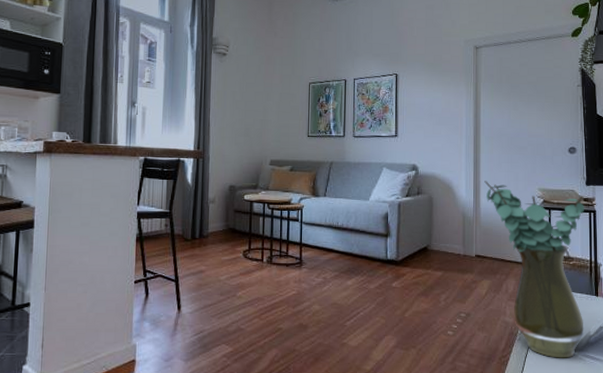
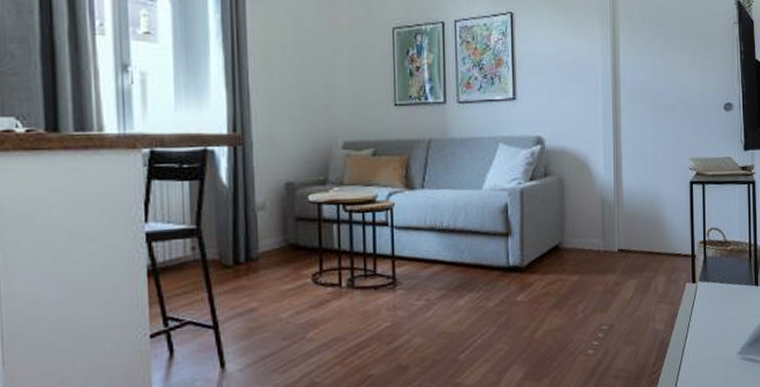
vase: present [484,181,585,358] -> none [626,152,744,366]

